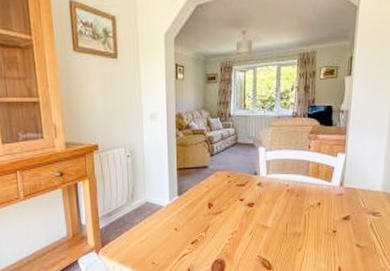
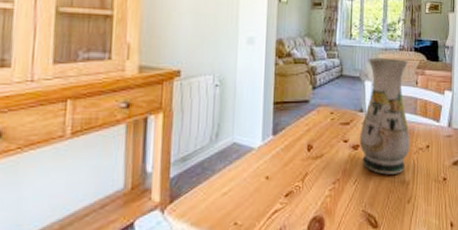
vase: none [255,126,302,228] -> present [360,58,410,175]

